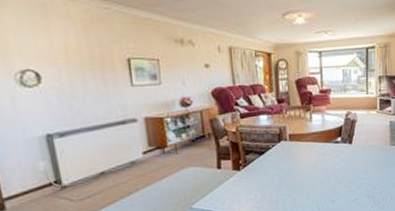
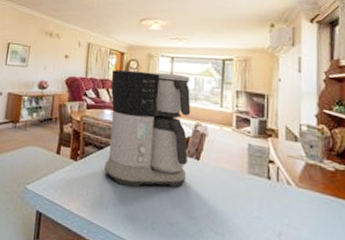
coffee maker: none [260,68,343,181] -> present [104,69,191,188]

